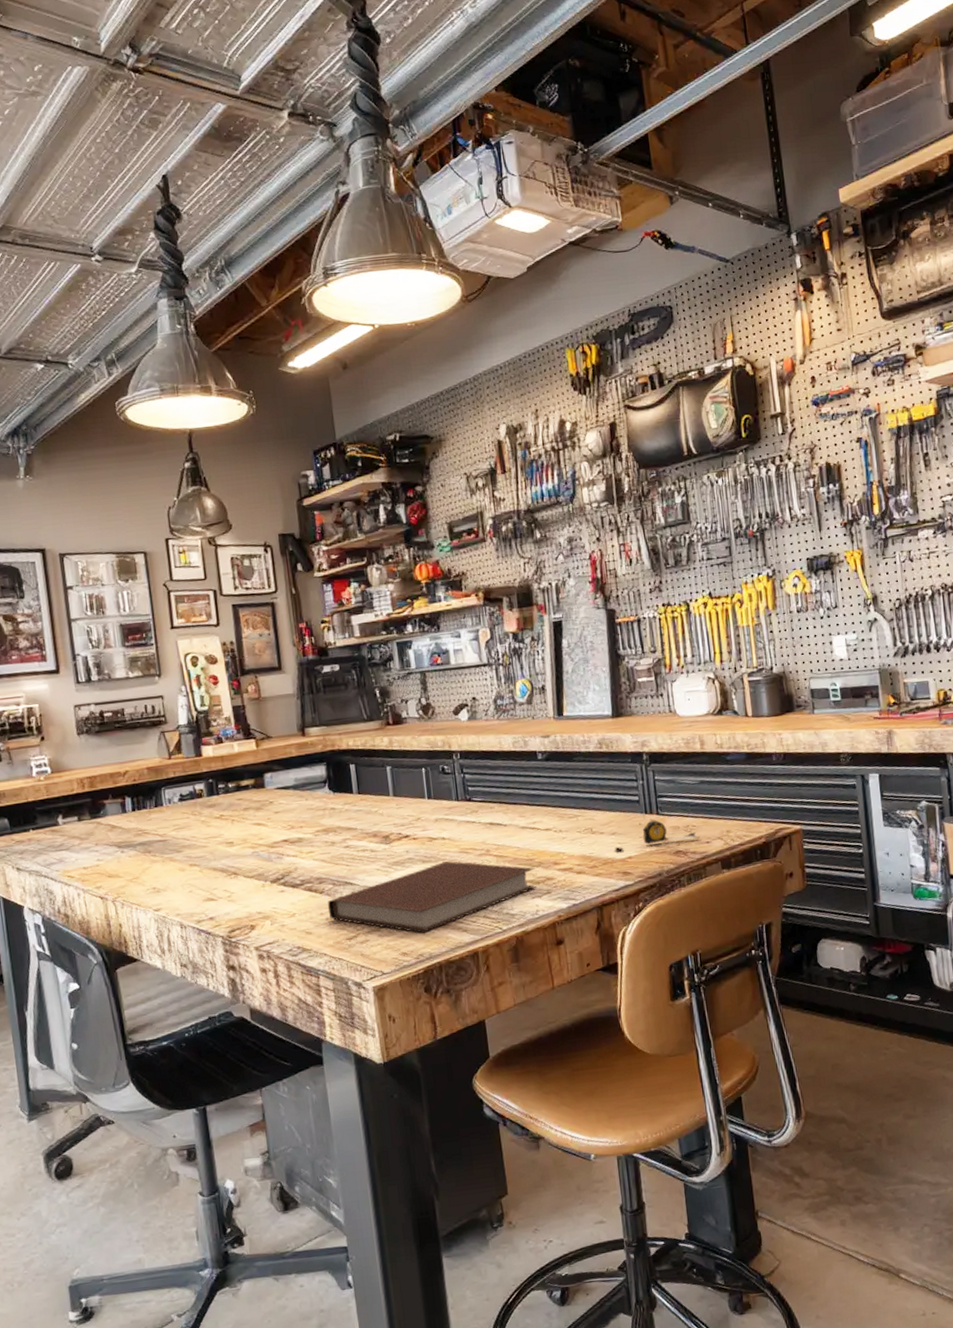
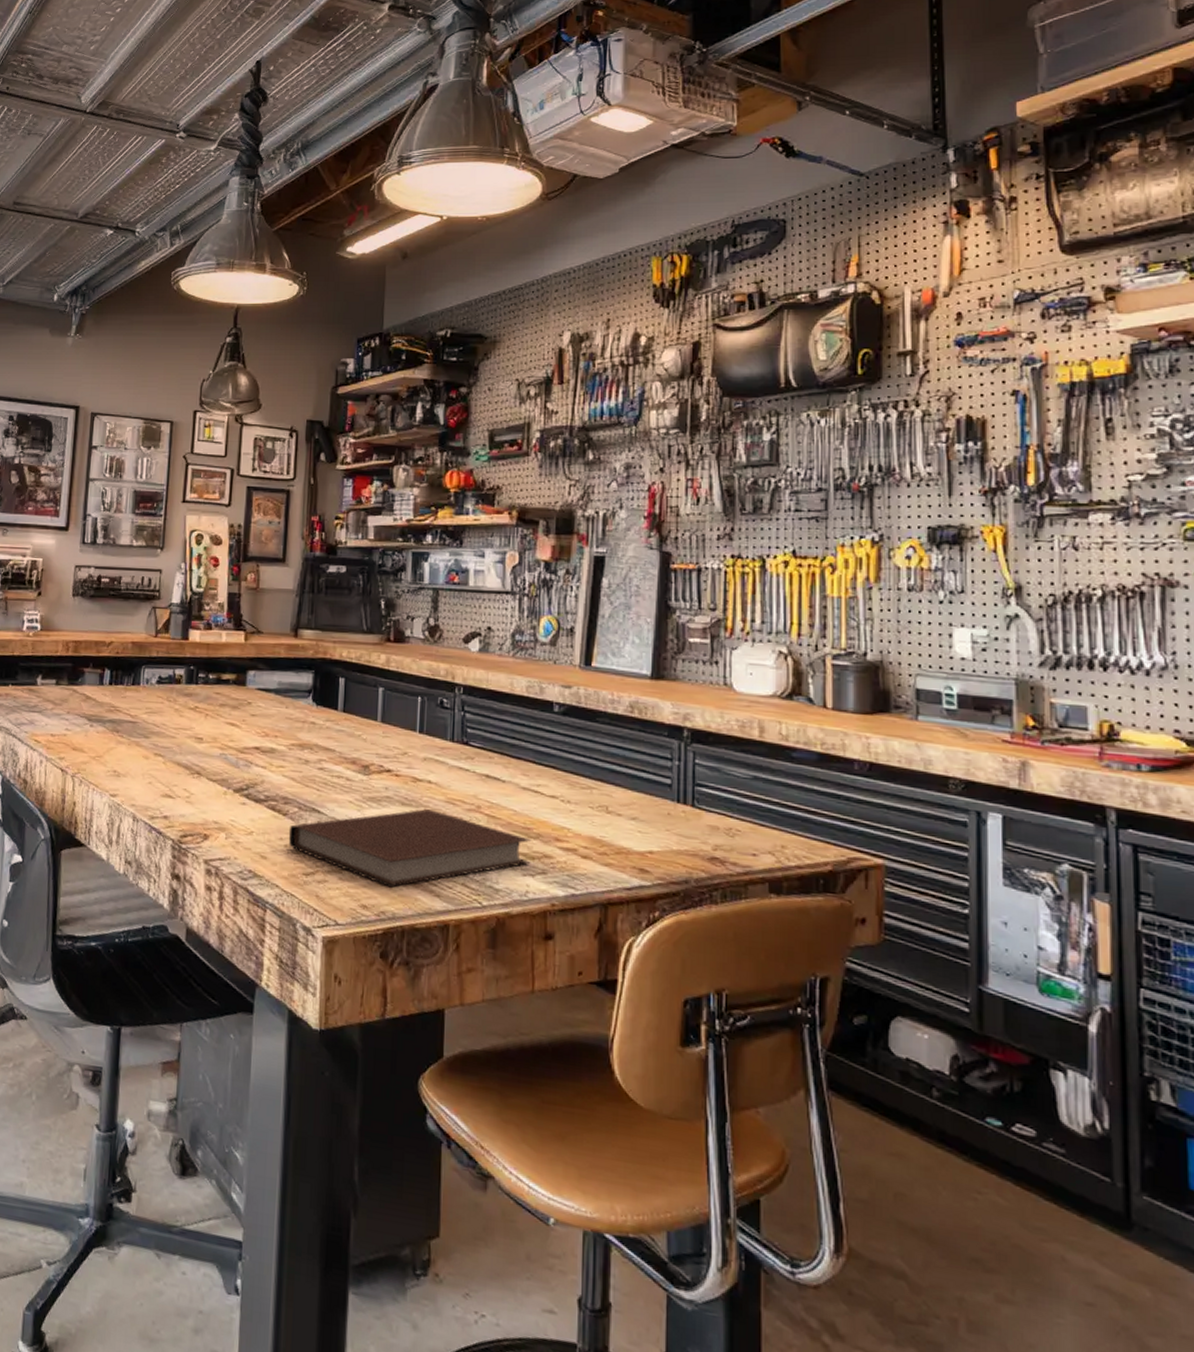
tape measure: present [615,819,700,851] -> none [633,812,744,848]

